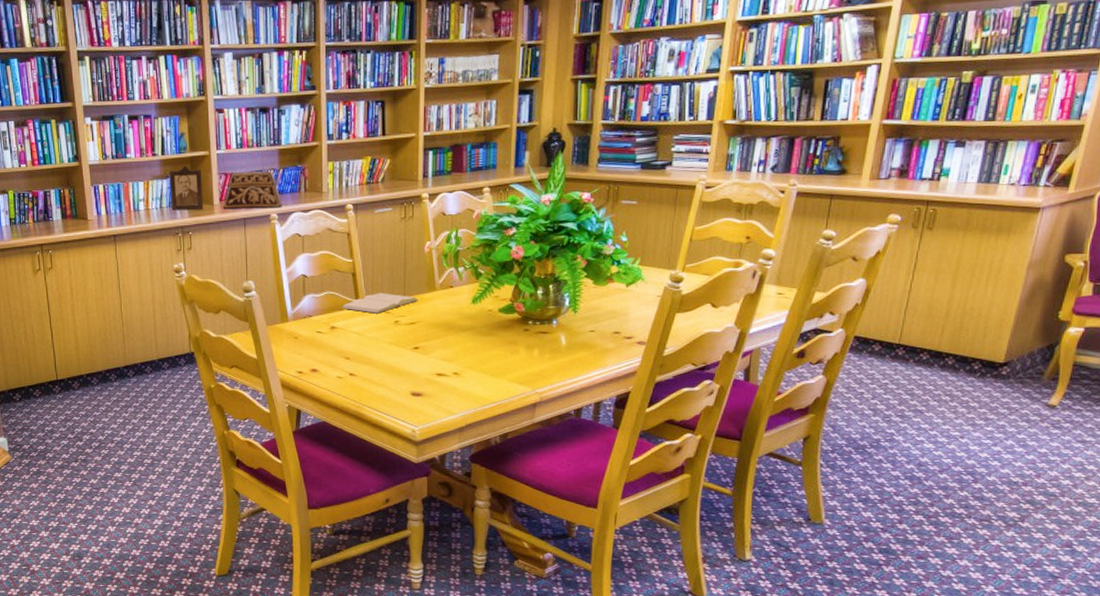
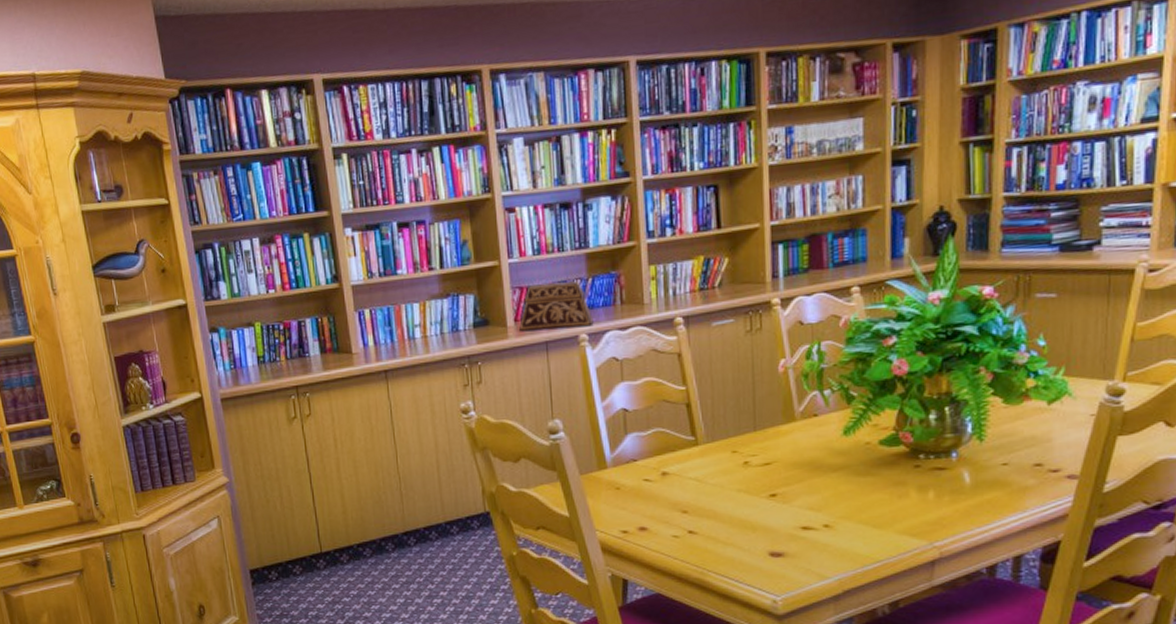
photo frame: present [169,166,203,211] -> none [450,280,494,337]
book: present [342,293,418,314] -> none [675,426,773,454]

